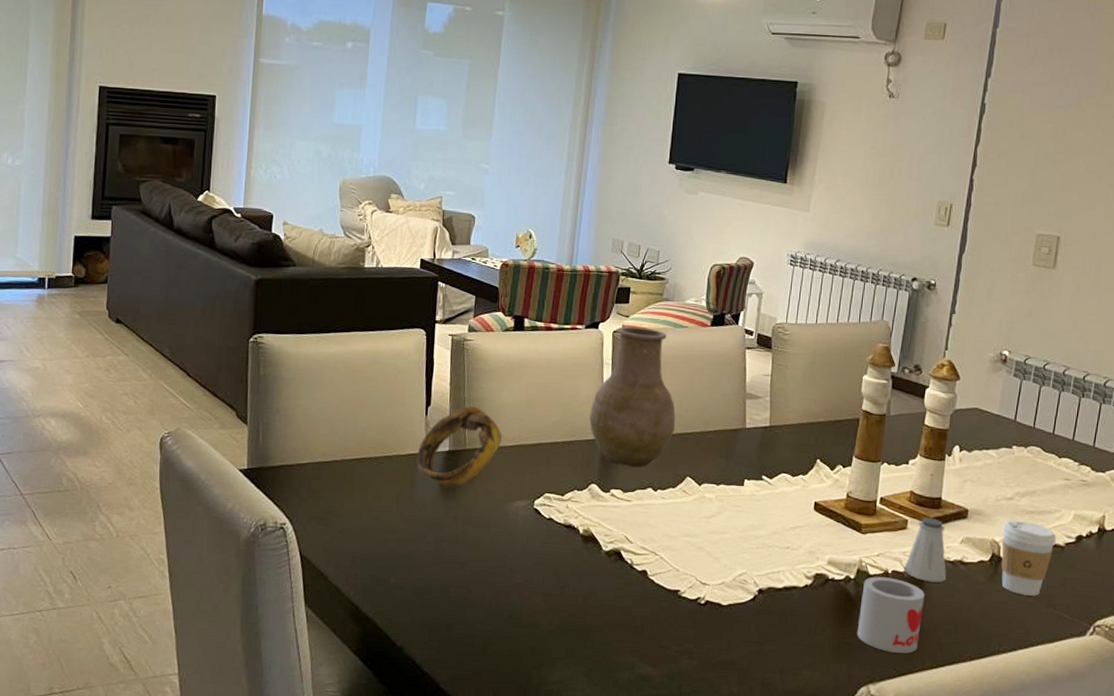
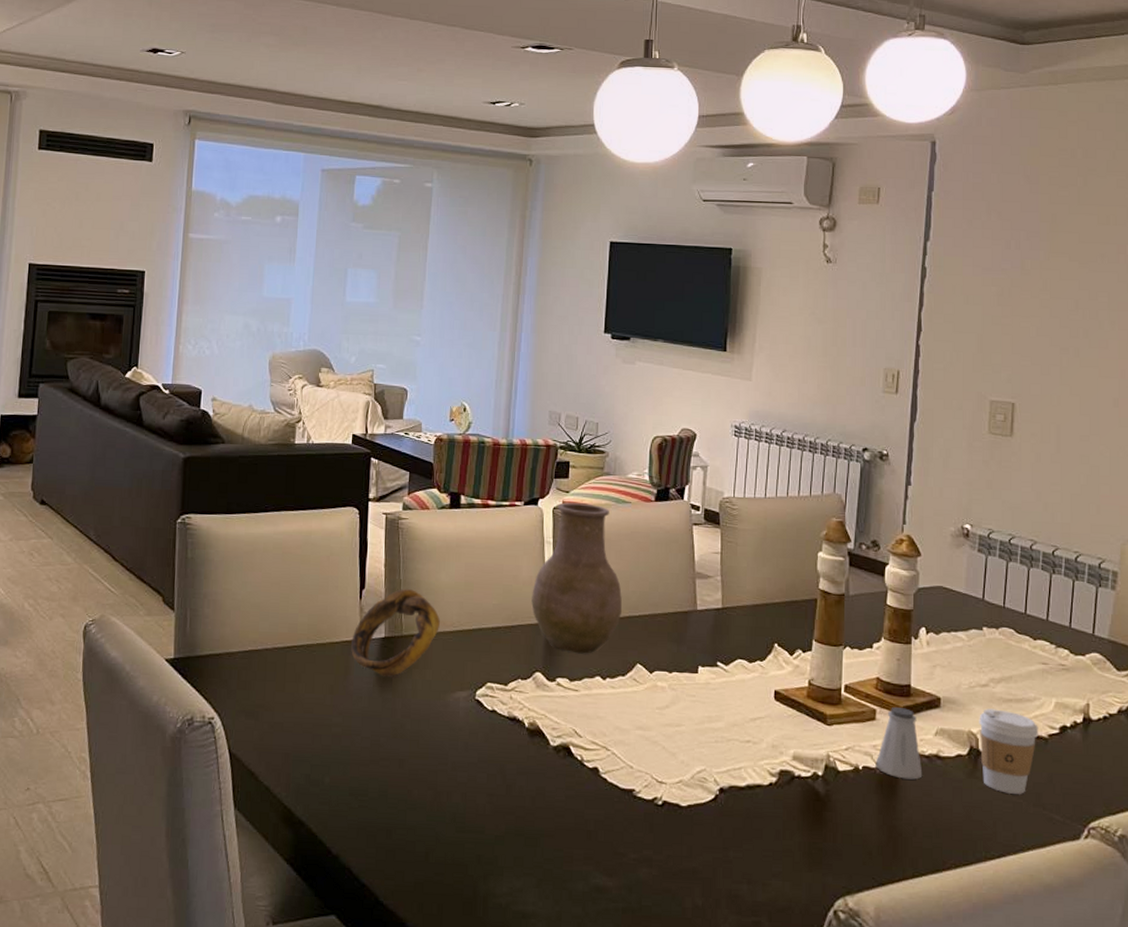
mug: present [856,577,925,653] -> none [829,773,900,860]

